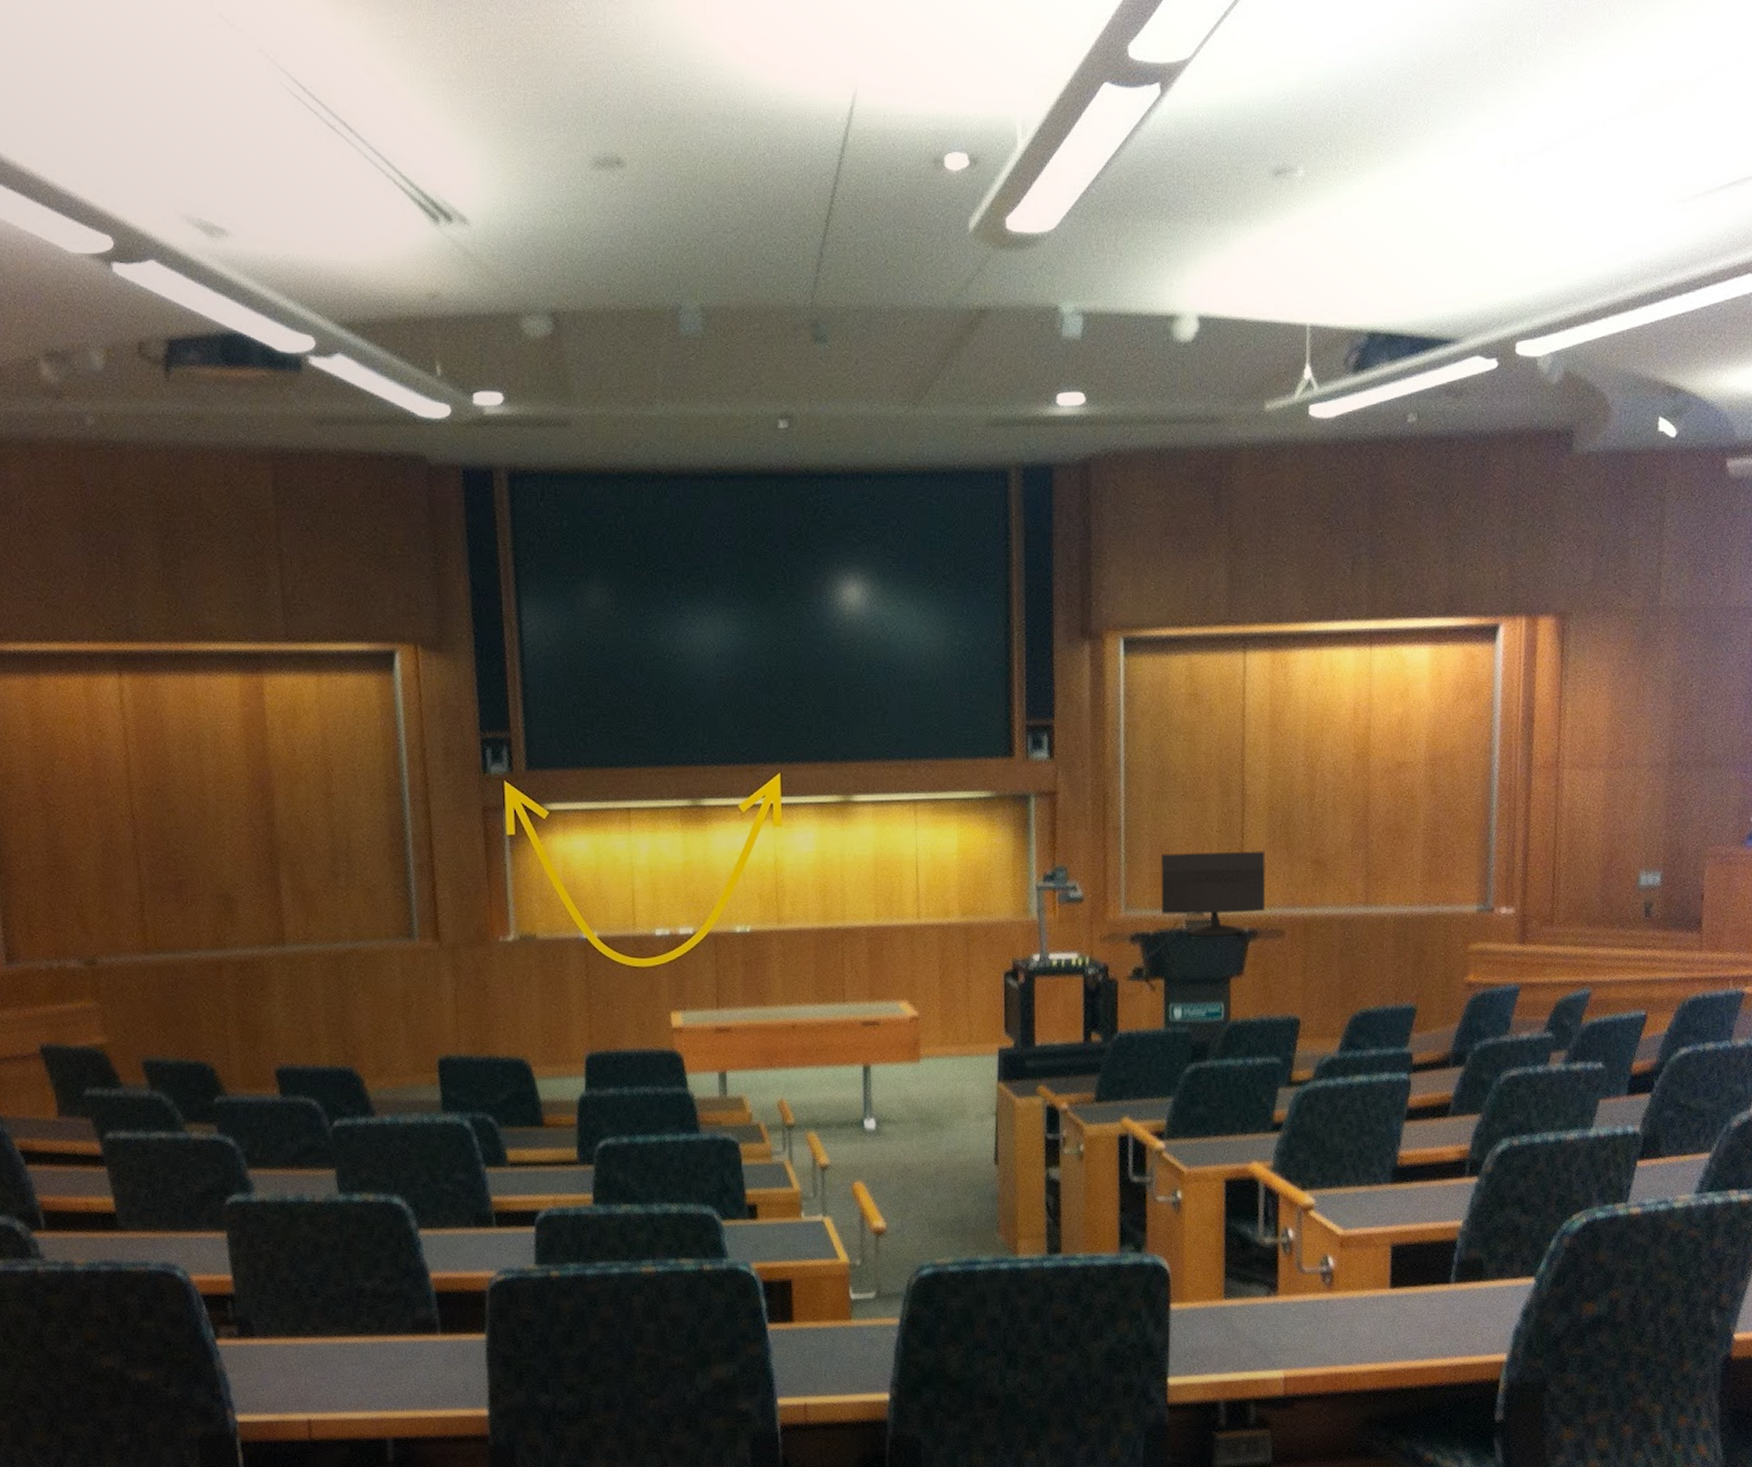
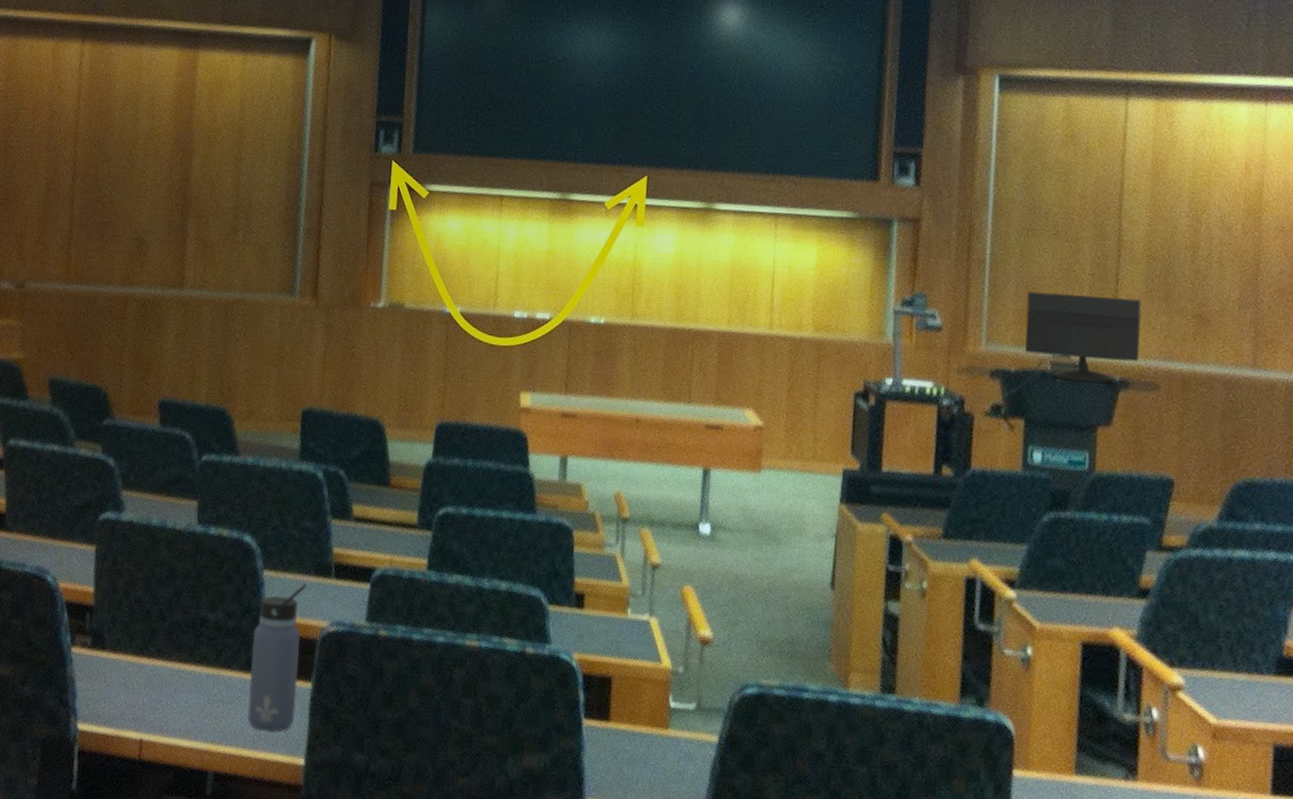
water bottle: none [415,1237,472,1389] -> present [247,583,307,731]

